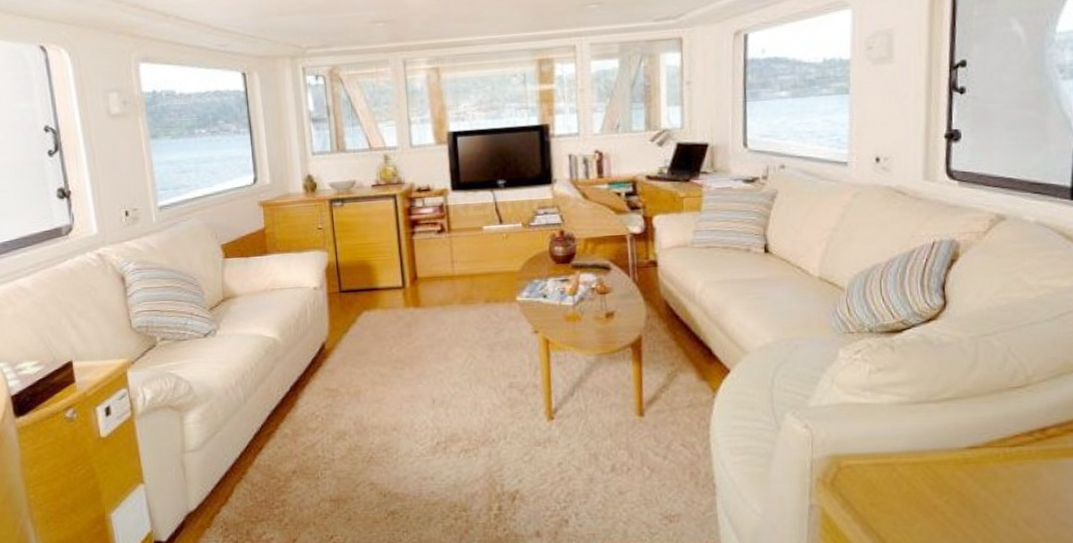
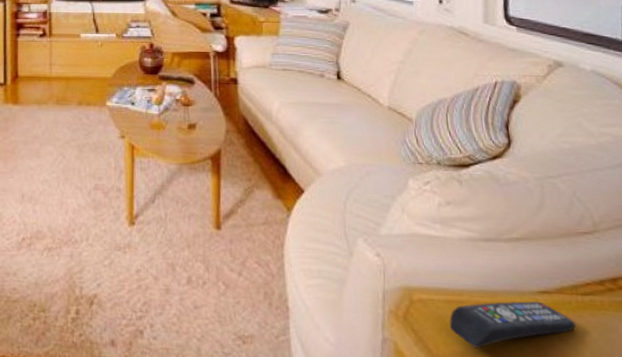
remote control: none [877,457,1002,506] -> present [449,301,576,348]

